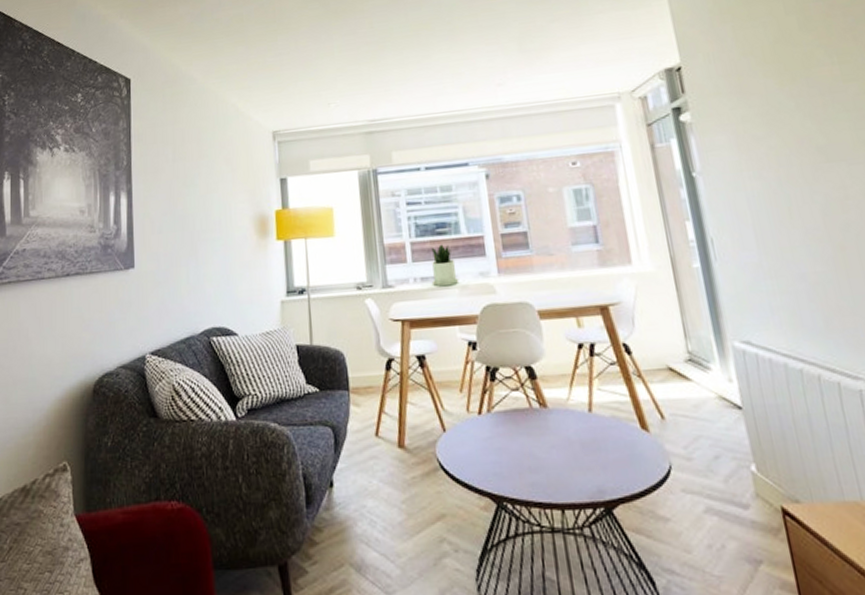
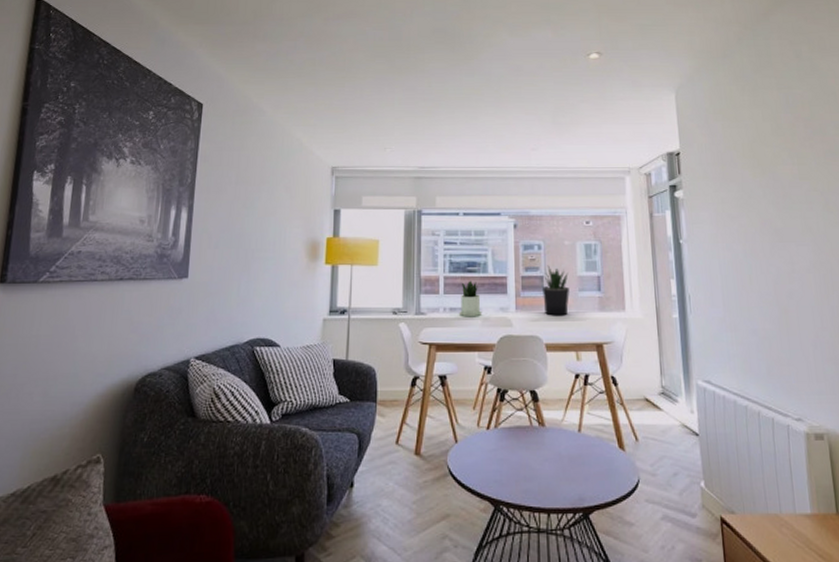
planter: none [527,218,562,278] -> present [543,265,570,316]

